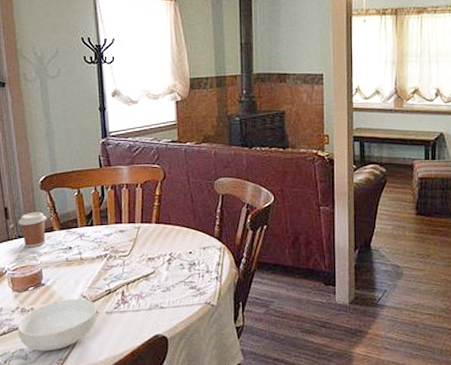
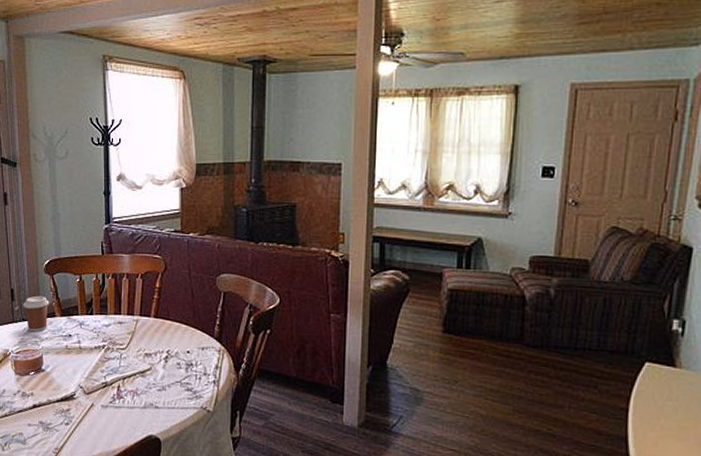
cereal bowl: present [17,298,98,352] -> none [18,387,93,439]

